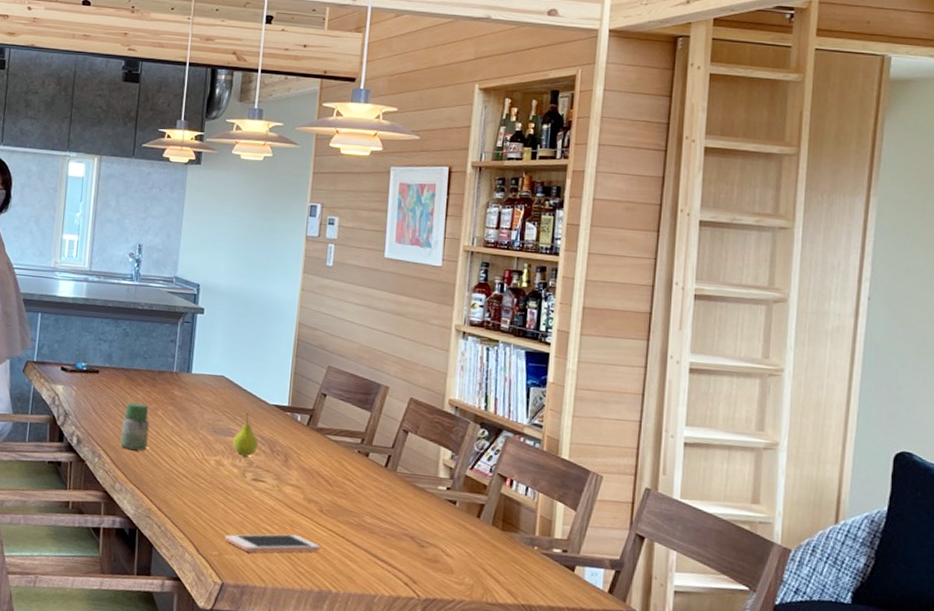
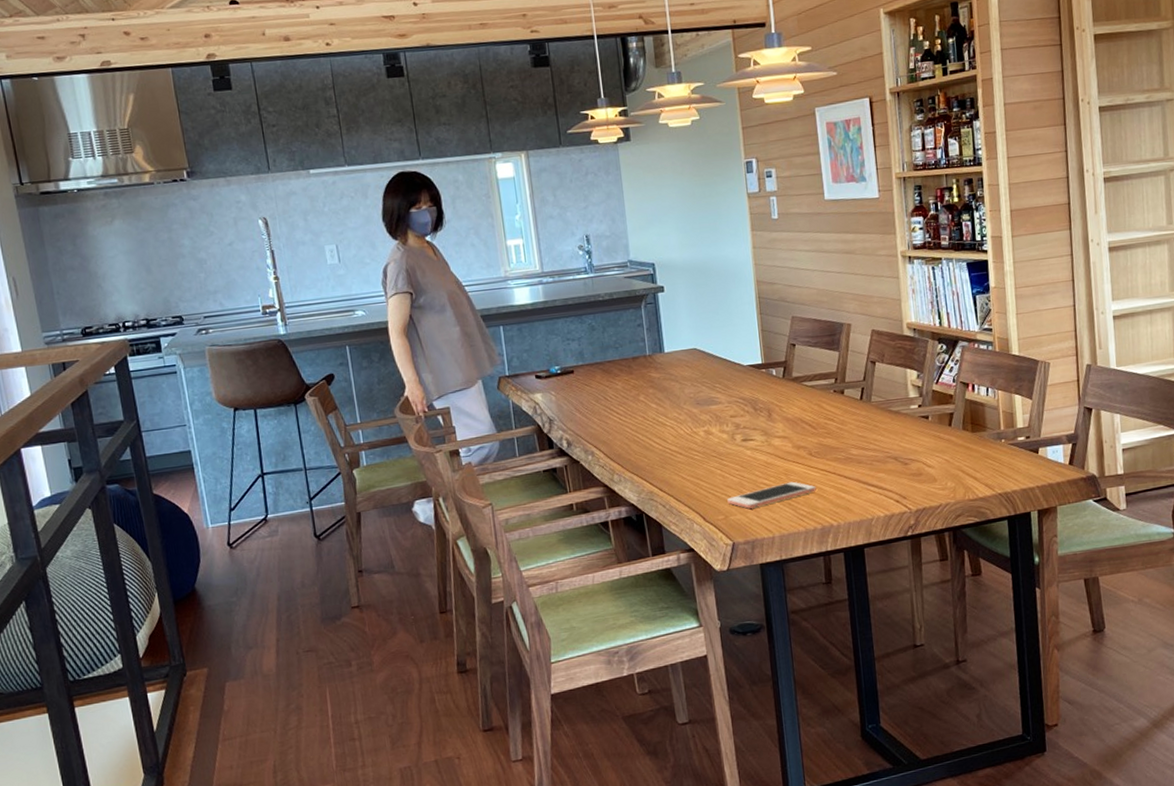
jar: present [120,402,149,450] -> none [607,393,637,440]
fruit: present [233,413,258,457] -> none [717,379,741,421]

